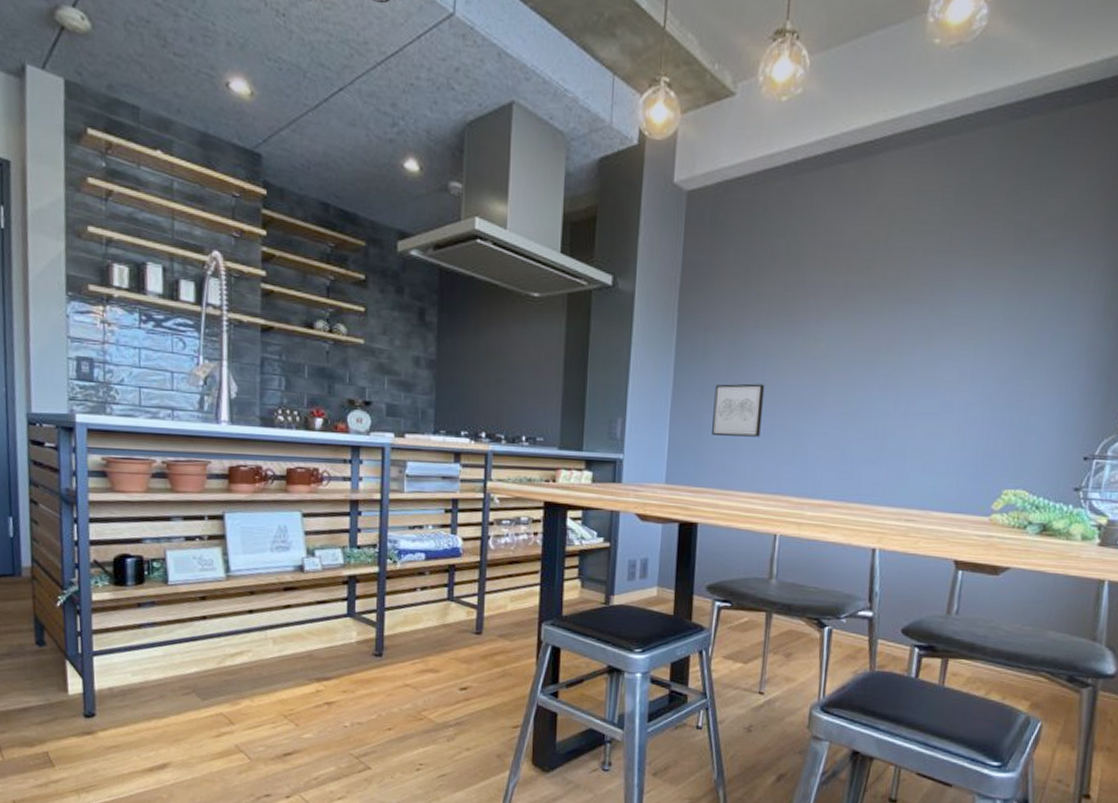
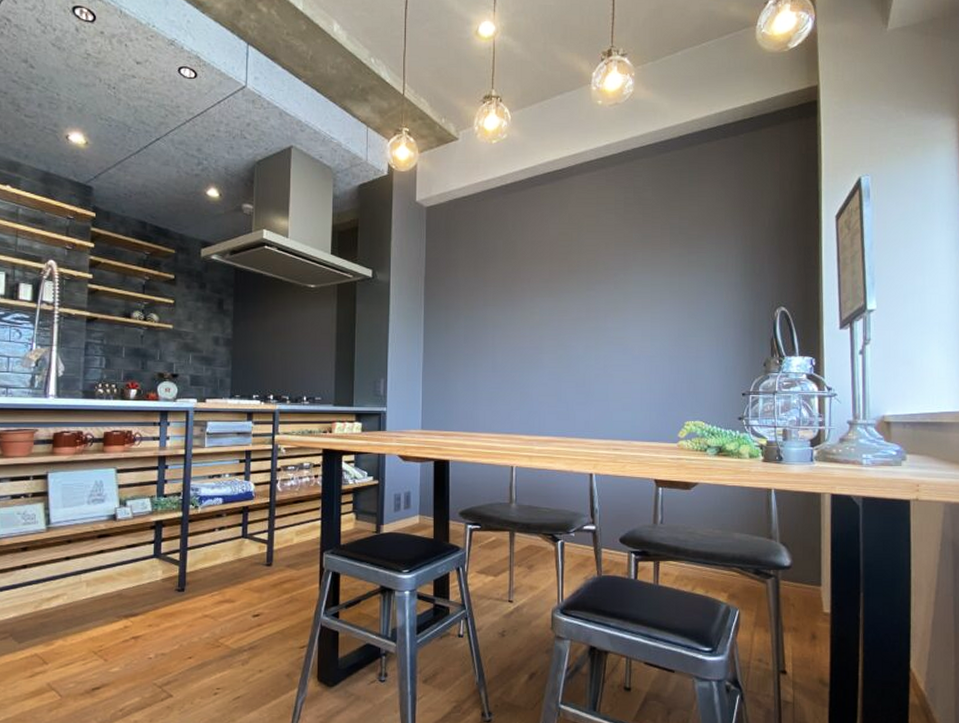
wall art: present [712,383,765,437] -> none [456,348,496,390]

